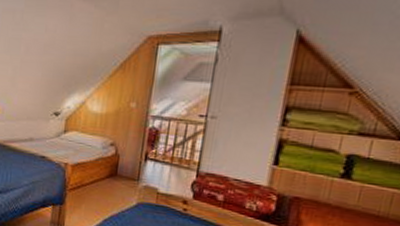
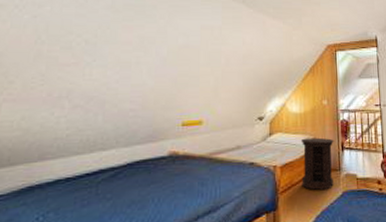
side table: none [92,140,137,197] -> present [300,137,334,190]

